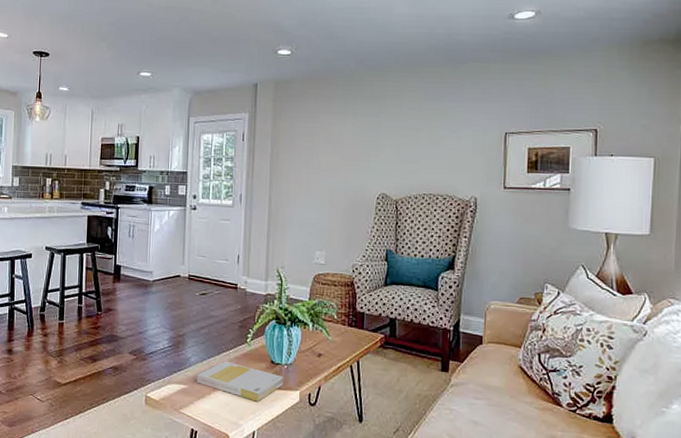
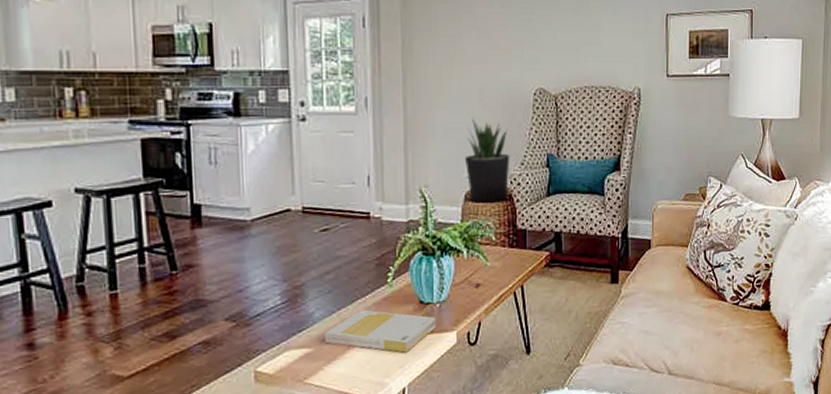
planter: none [314,214,354,287] -> present [464,117,510,203]

